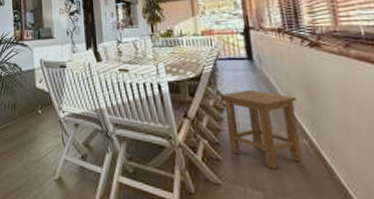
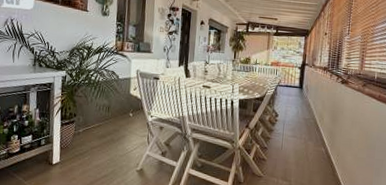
stool: present [220,89,303,169] -> none [273,110,325,167]

